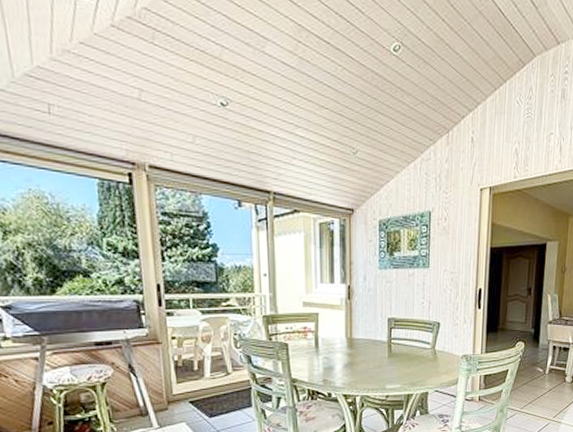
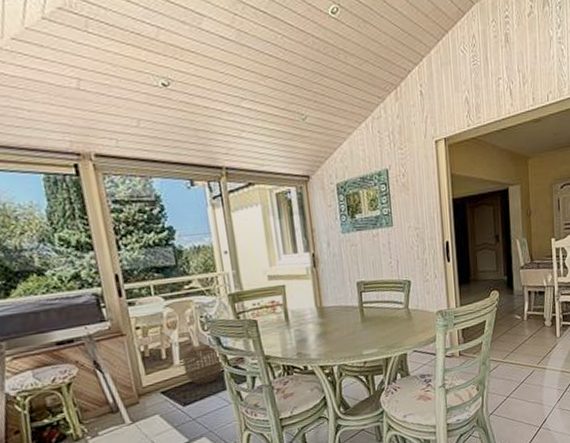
woven basket: none [213,361,251,399] -> present [182,344,223,385]

